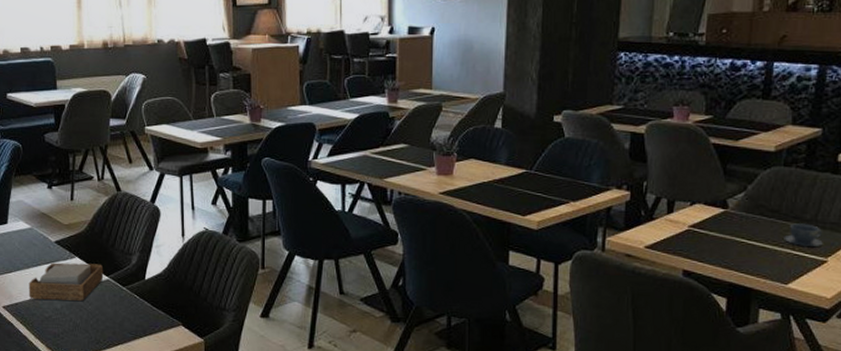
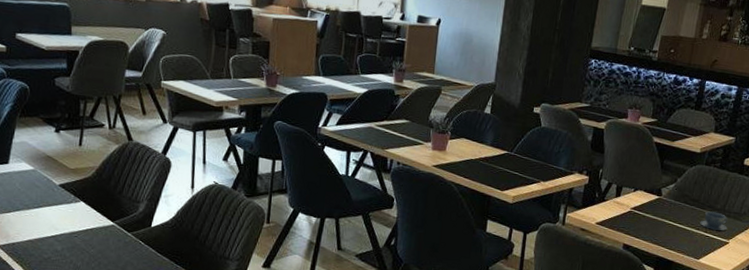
napkin holder: present [28,262,104,302] -> none [27,205,109,245]

